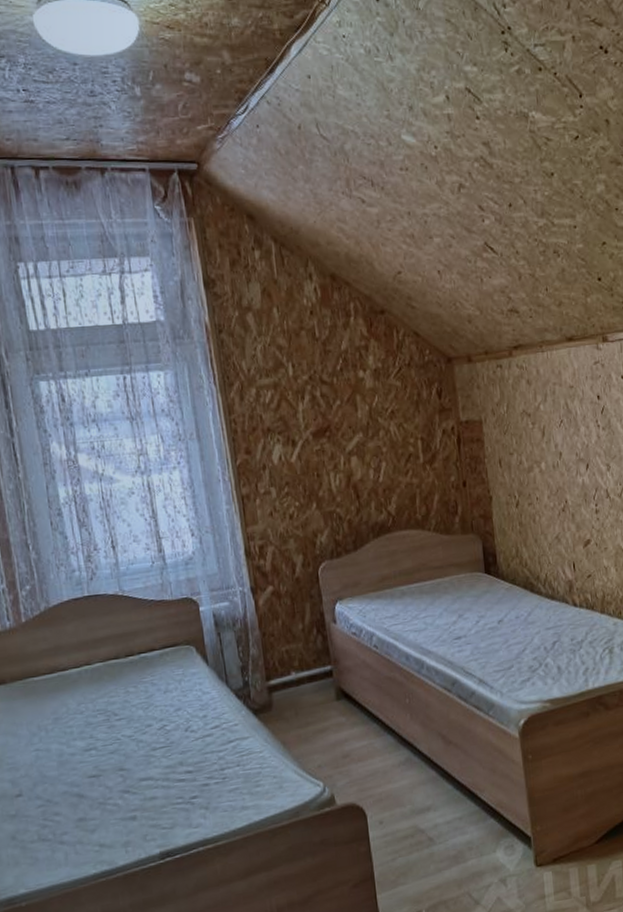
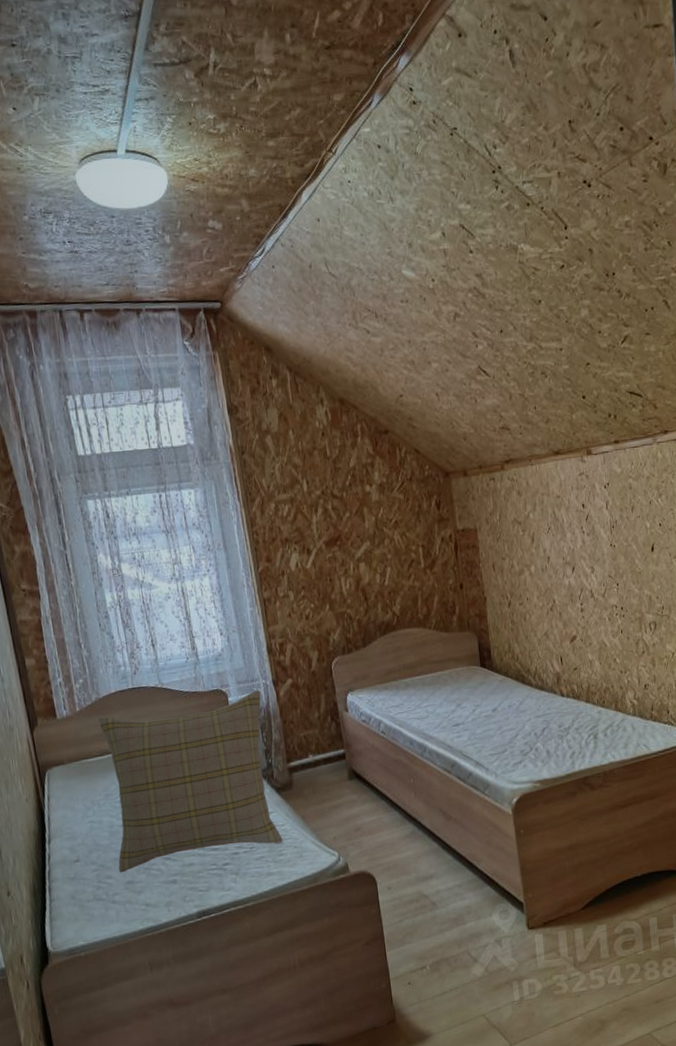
pillow: none [47,598,260,809] -> present [98,690,283,873]

